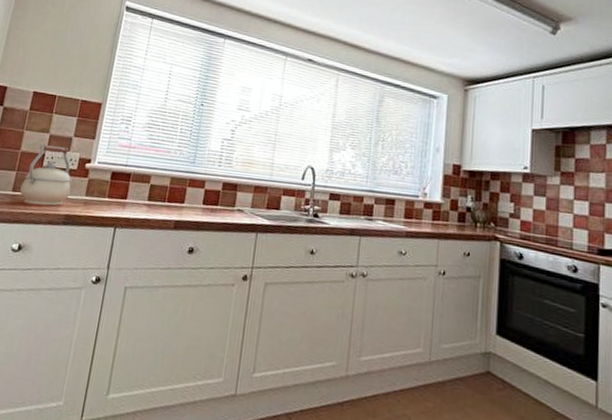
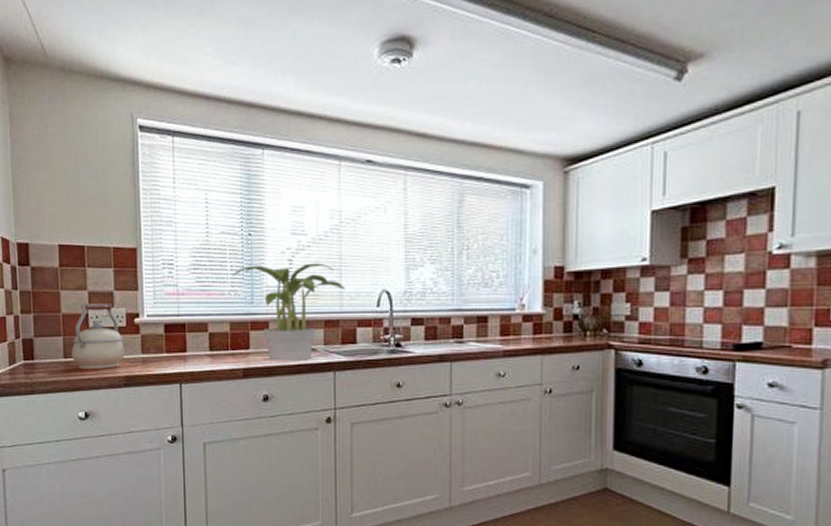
potted plant: none [181,130,277,220] -> present [233,263,346,362]

